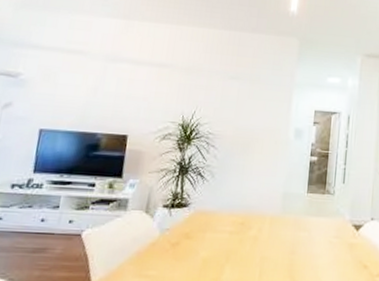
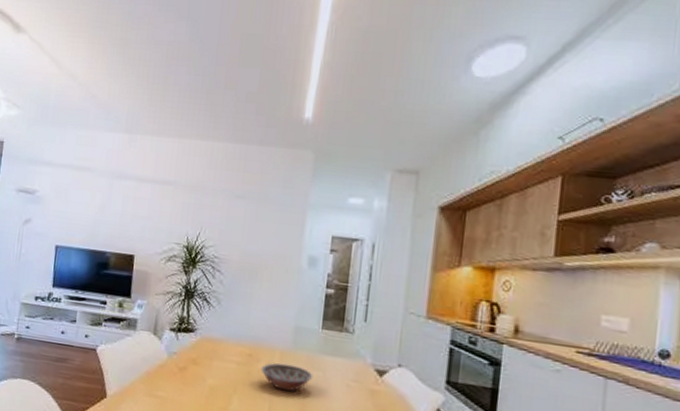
bowl: none [252,228,300,254] -> present [261,363,313,392]

